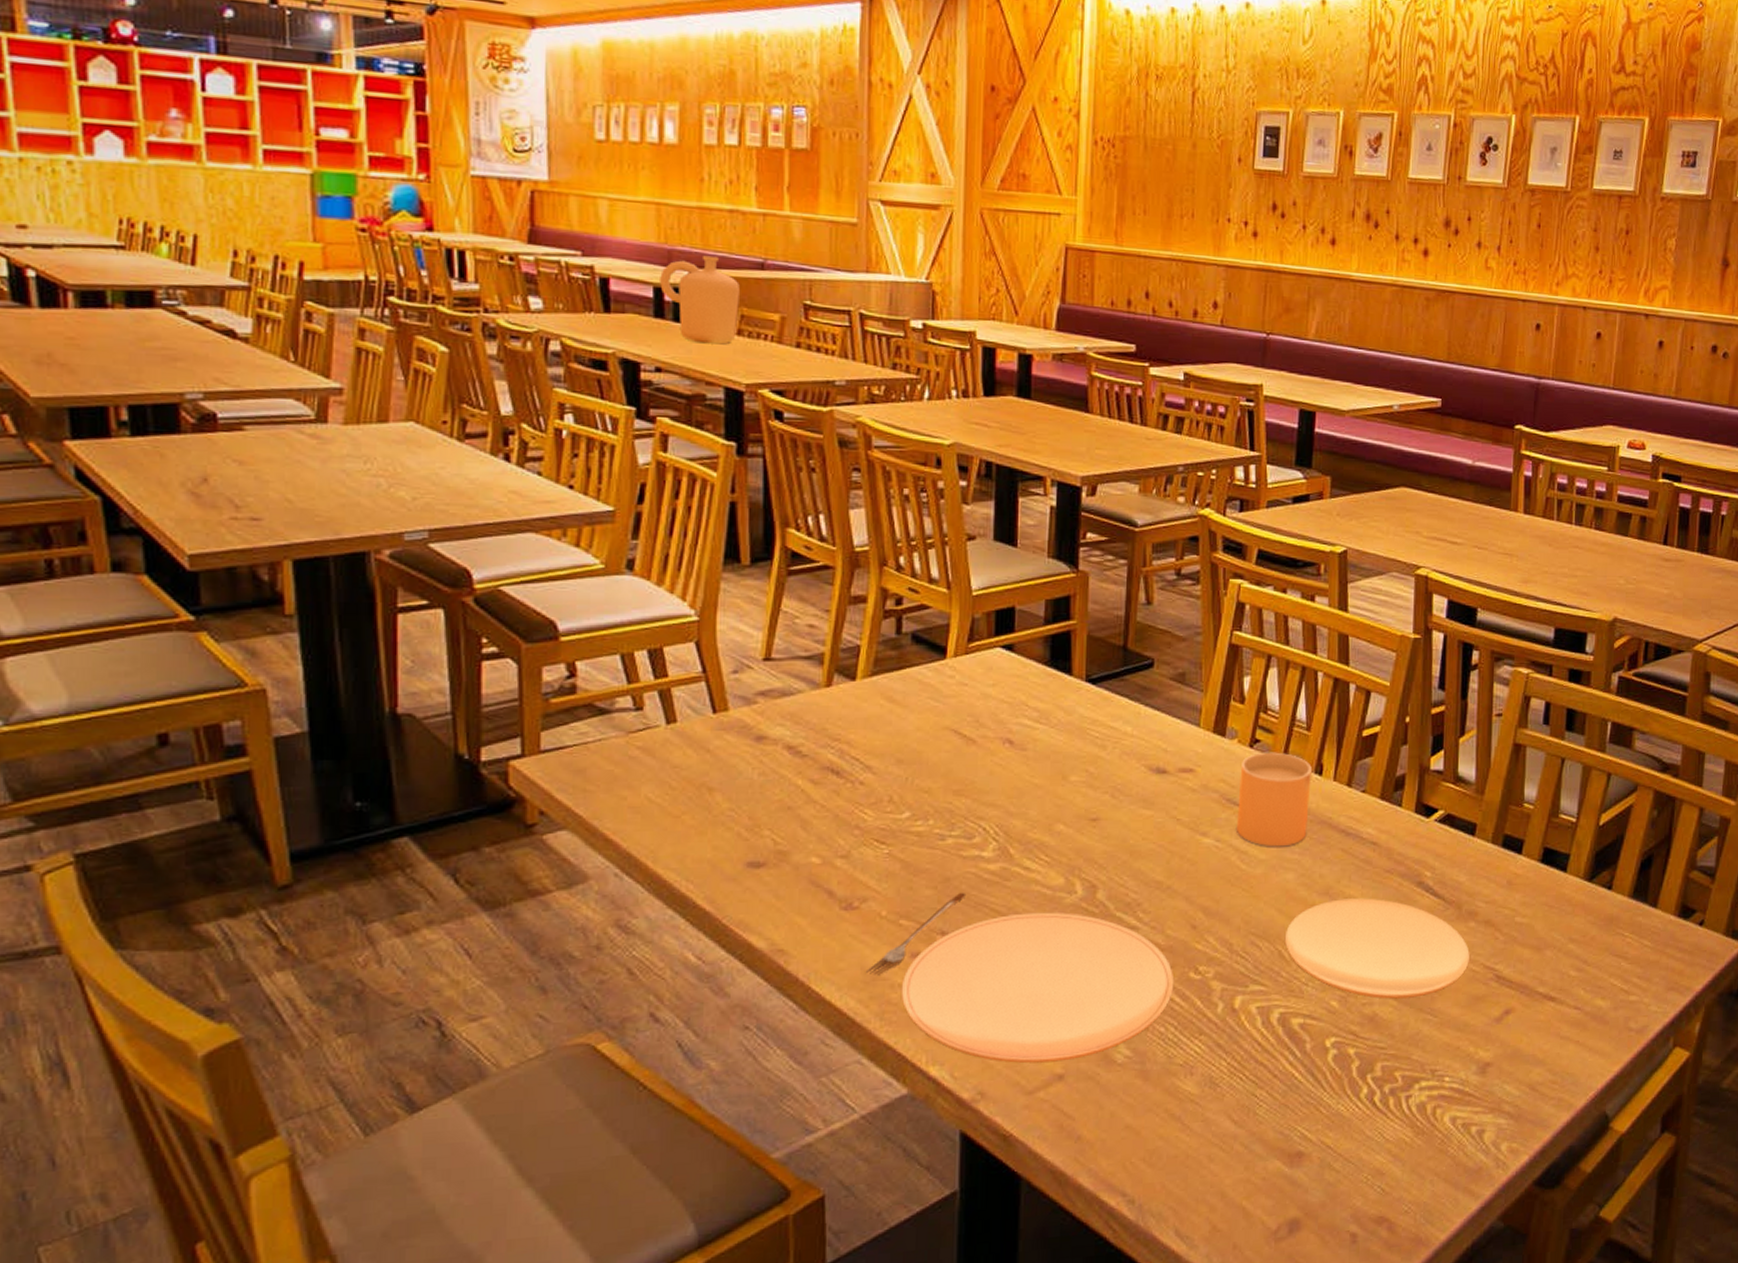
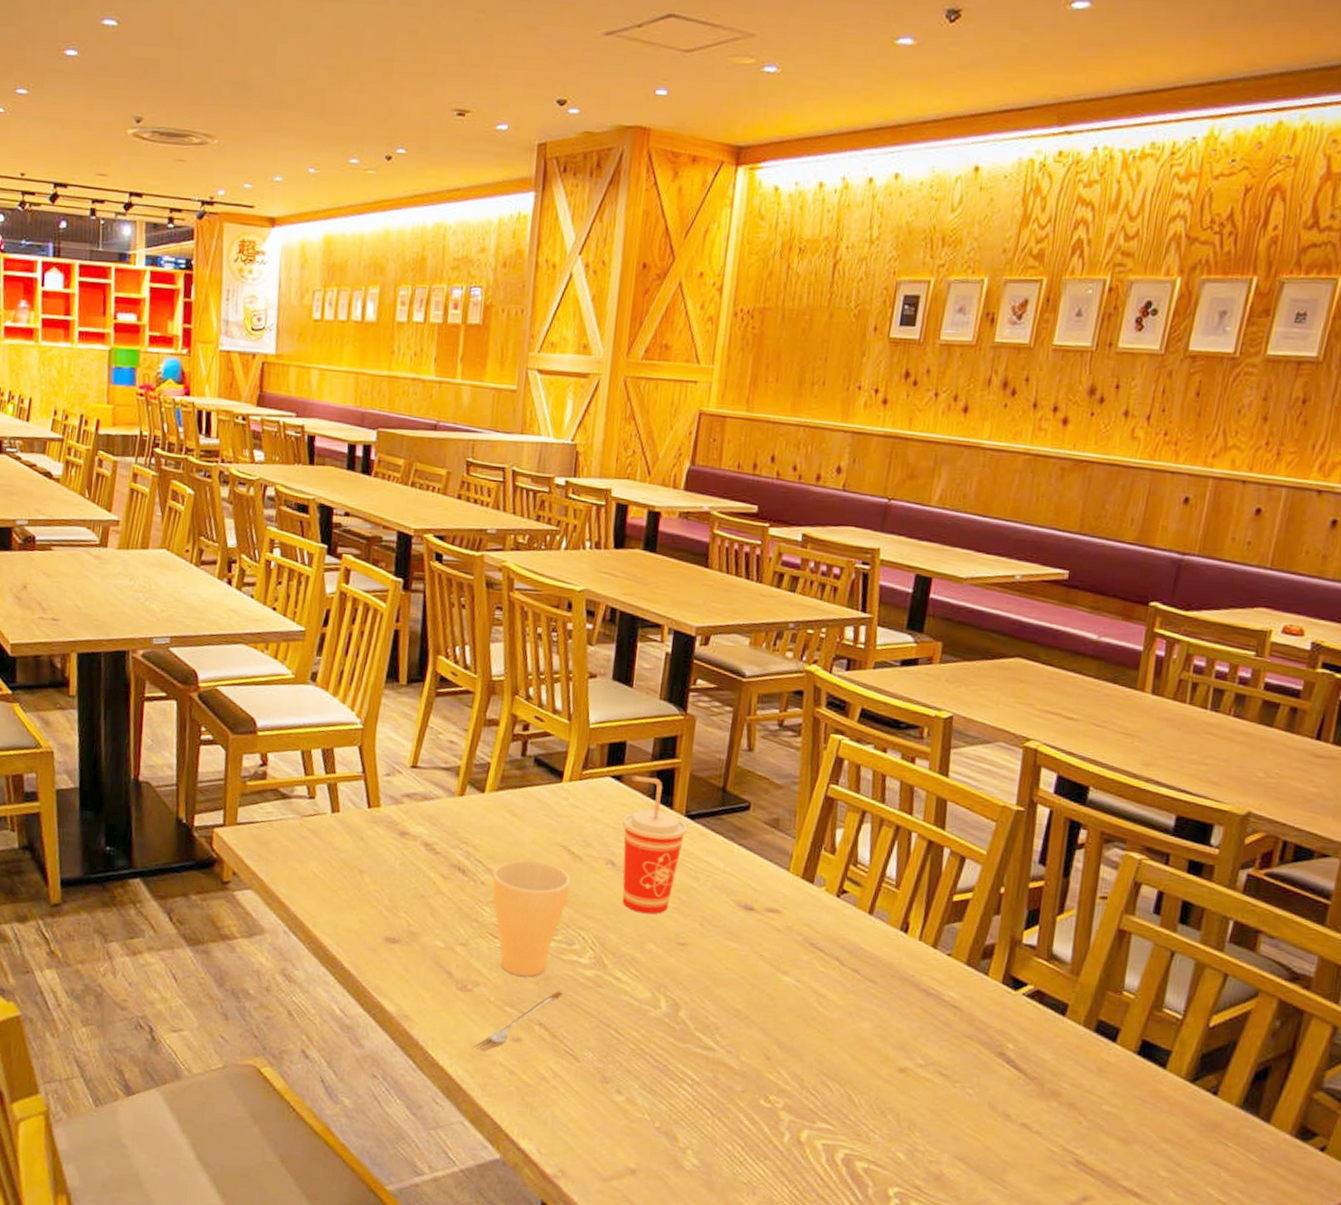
water jug: present [660,255,740,345] -> none [353,417,416,495]
cup: none [873,750,964,882] -> present [492,860,570,976]
plate: present [901,912,1174,1064] -> none [501,1017,745,1158]
beverage cup: none [1018,643,1090,793] -> present [622,776,688,915]
mug: present [1235,752,1312,847] -> none [816,903,898,997]
plate: present [1284,898,1470,999] -> none [855,1055,1049,1166]

